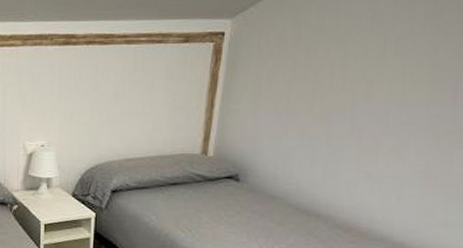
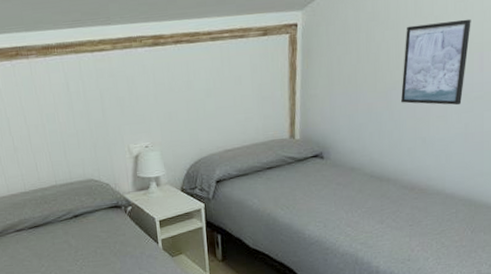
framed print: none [343,40,445,139] -> present [401,19,471,106]

